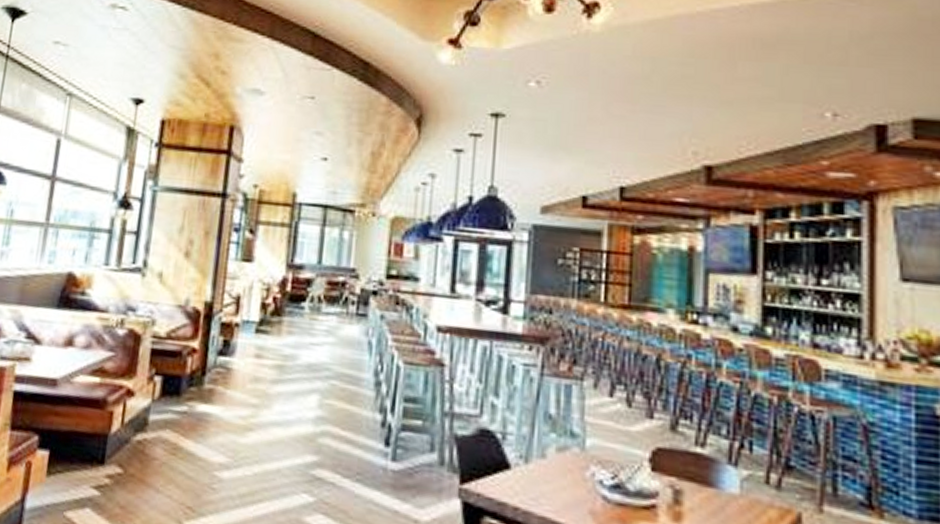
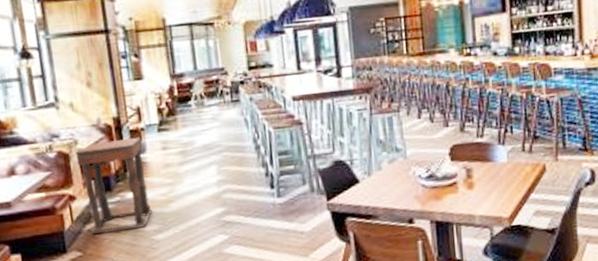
side table: none [140,329,233,456] -> present [75,137,152,235]

